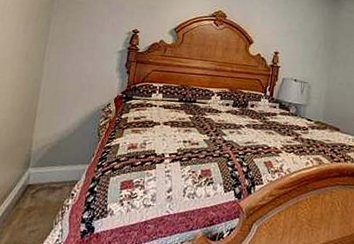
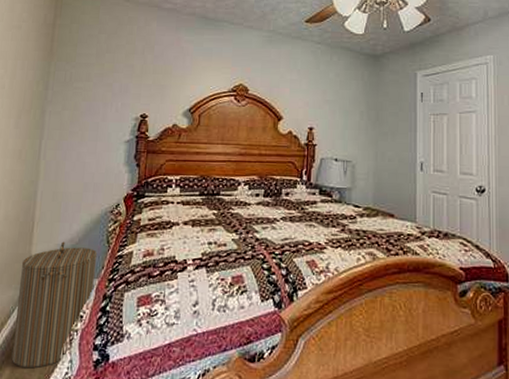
laundry hamper: none [11,131,89,234] -> present [11,241,98,369]

